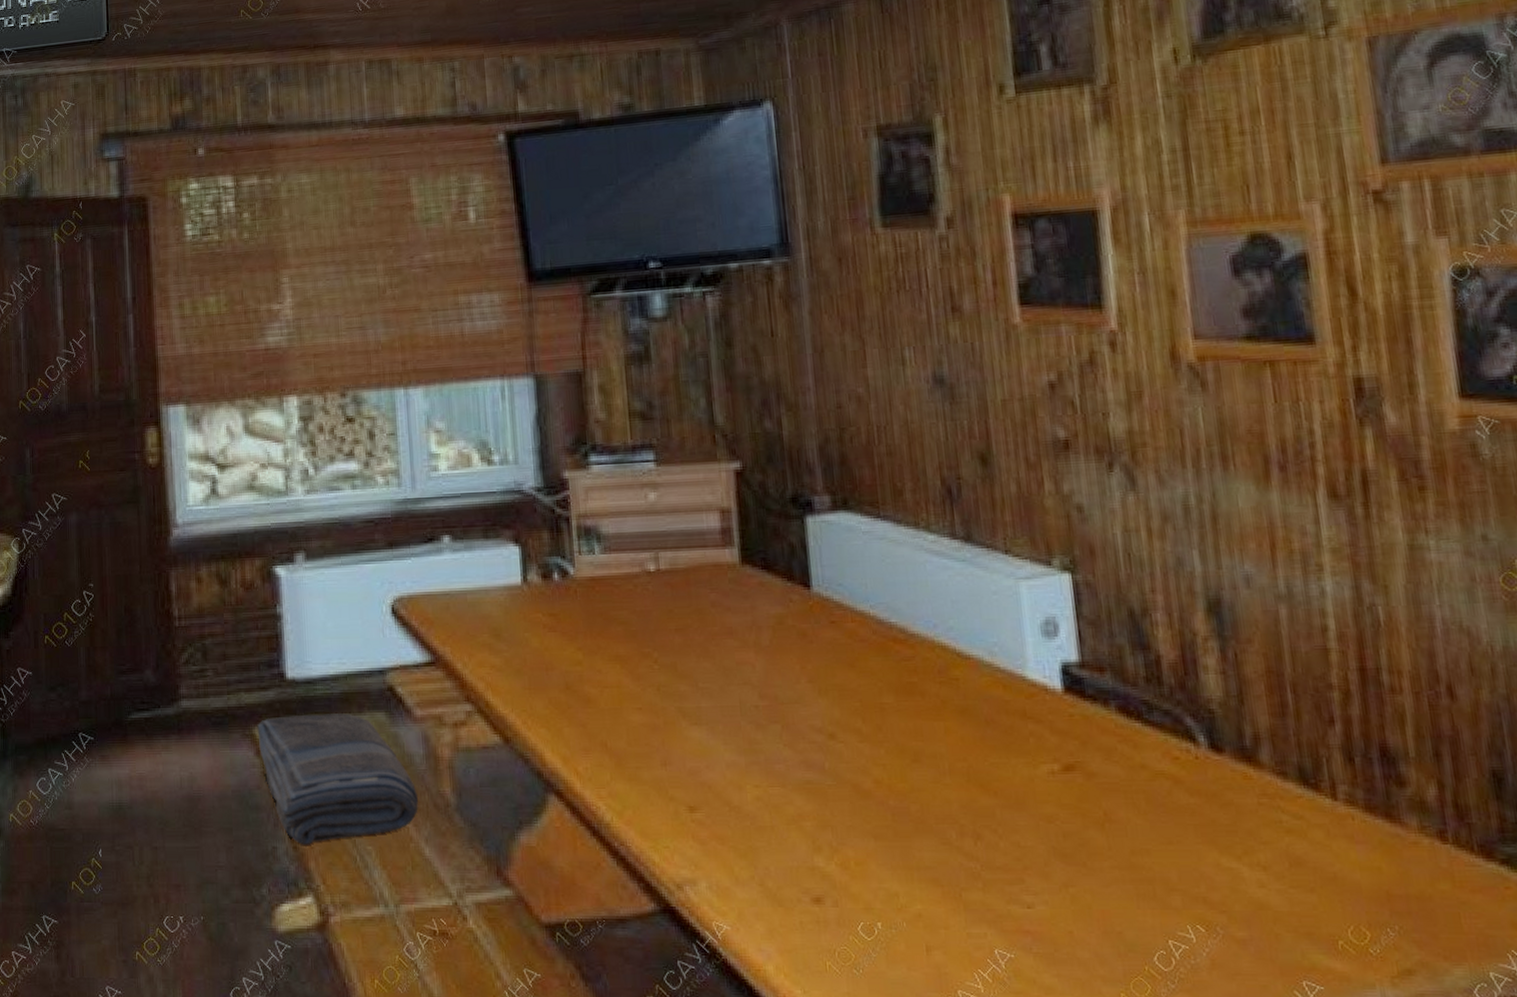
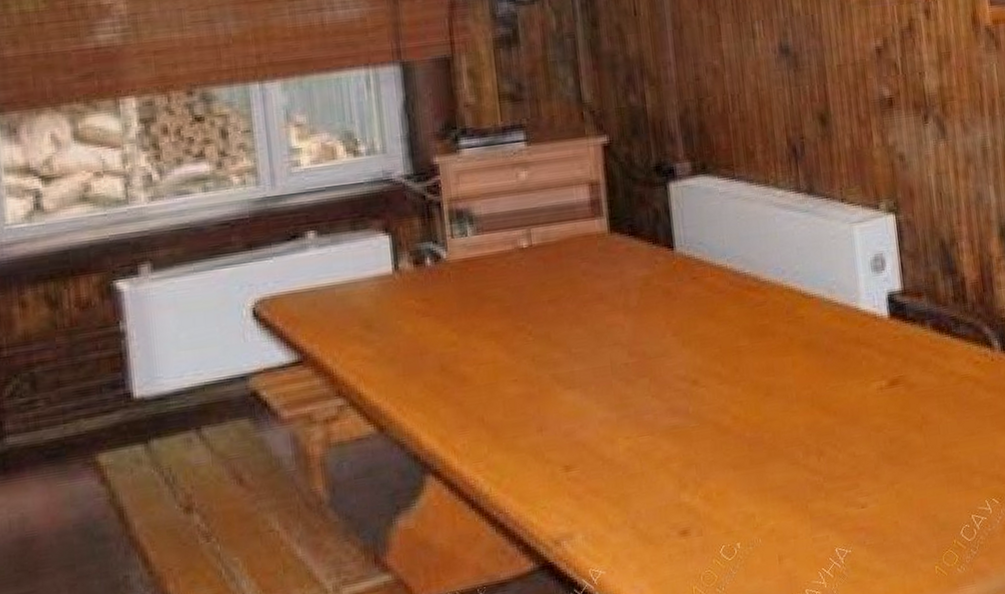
towel: present [257,713,418,845] -> none [101,425,289,569]

